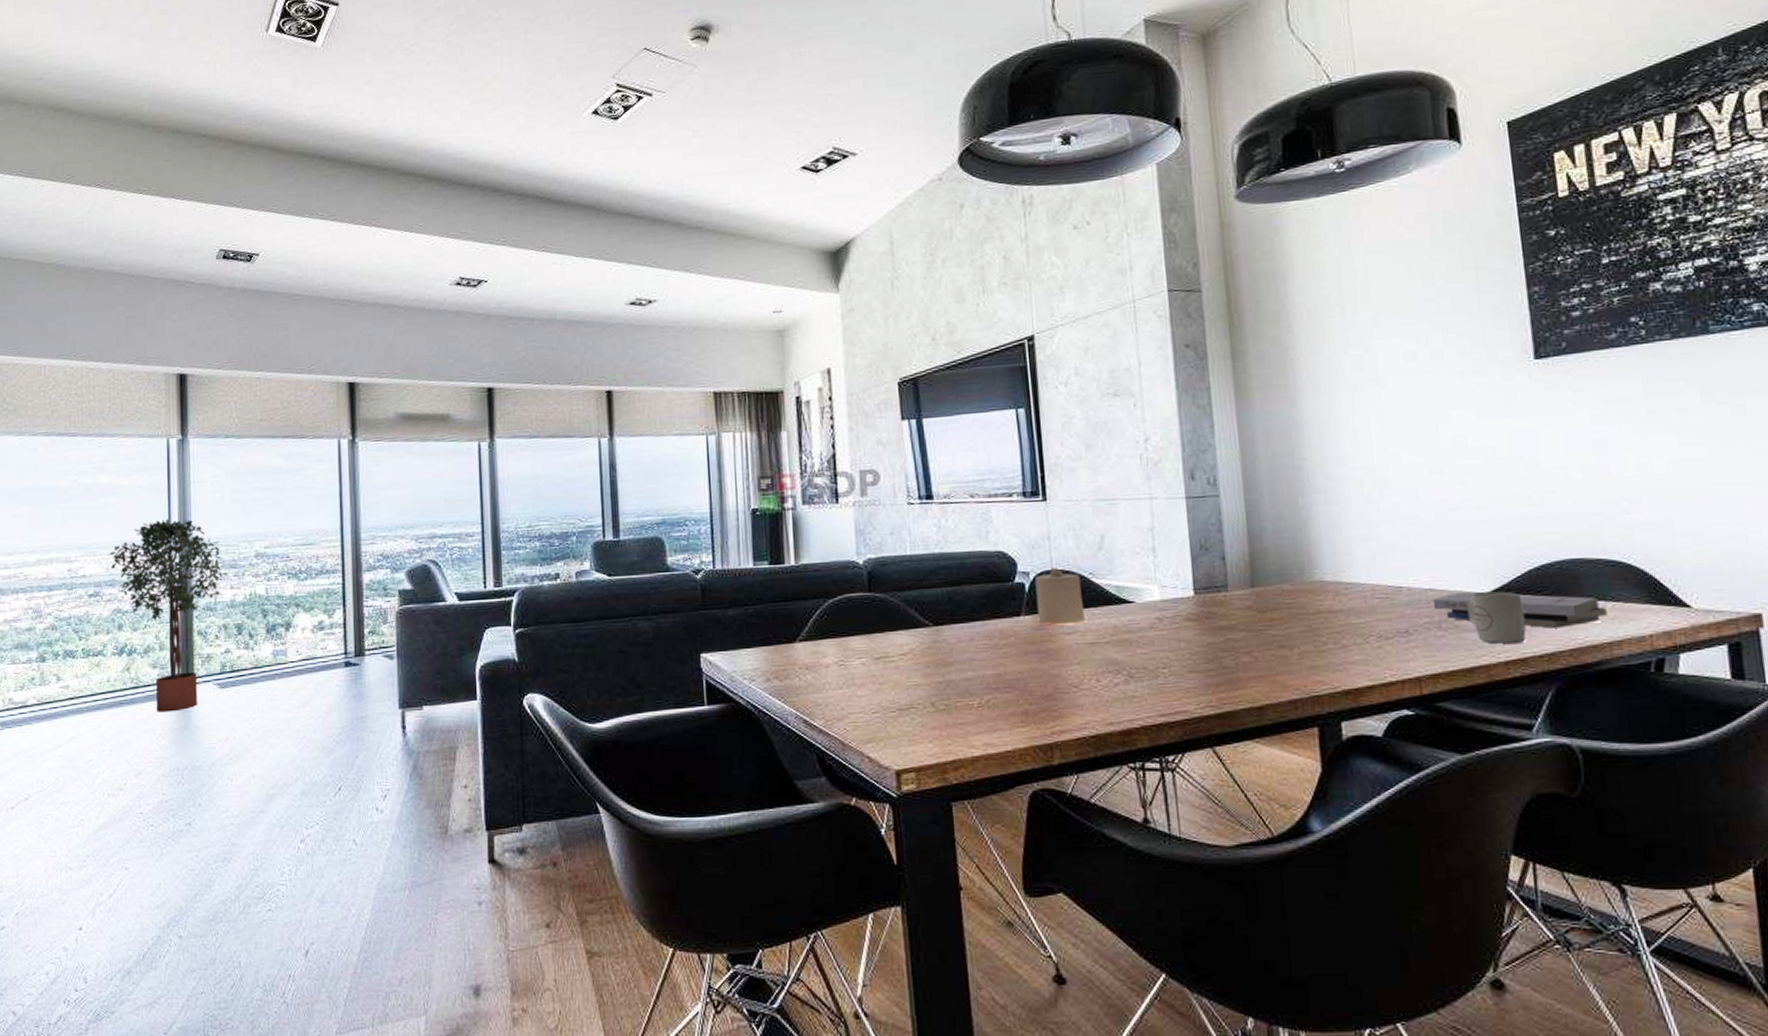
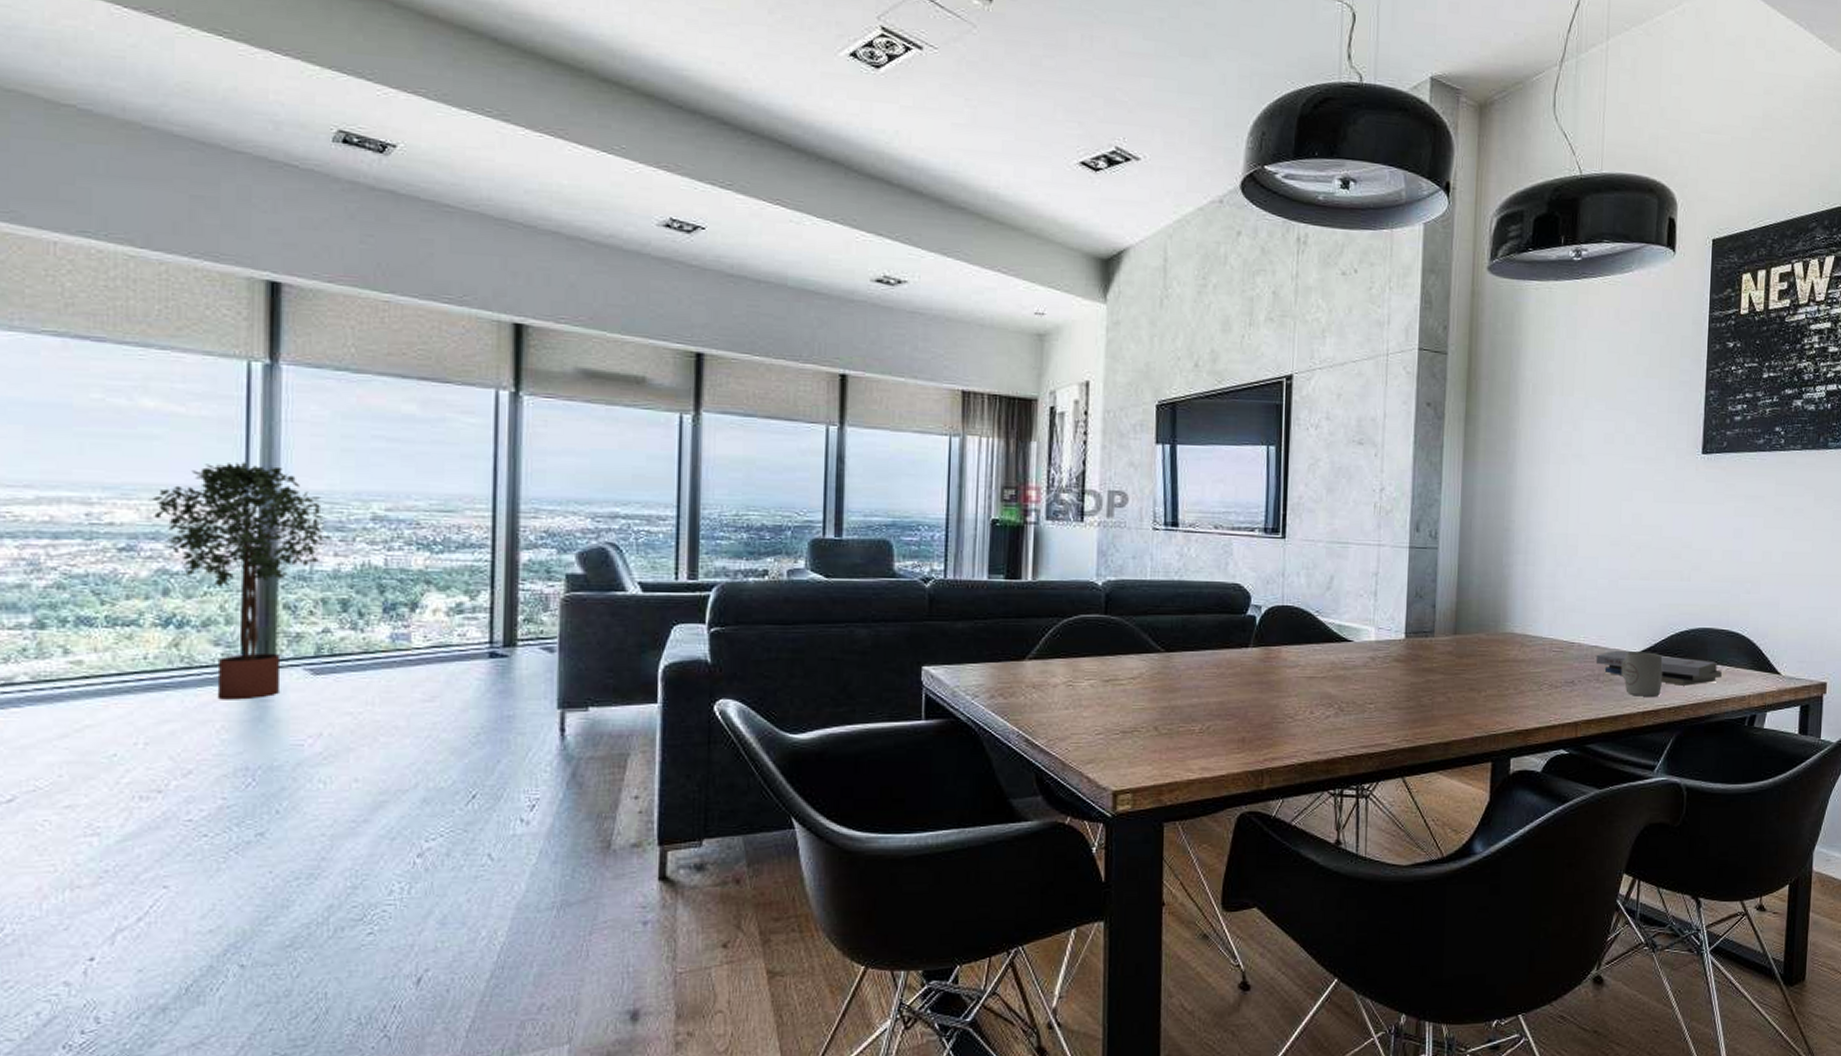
candle: present [1035,567,1086,625] -> none [1264,602,1308,659]

